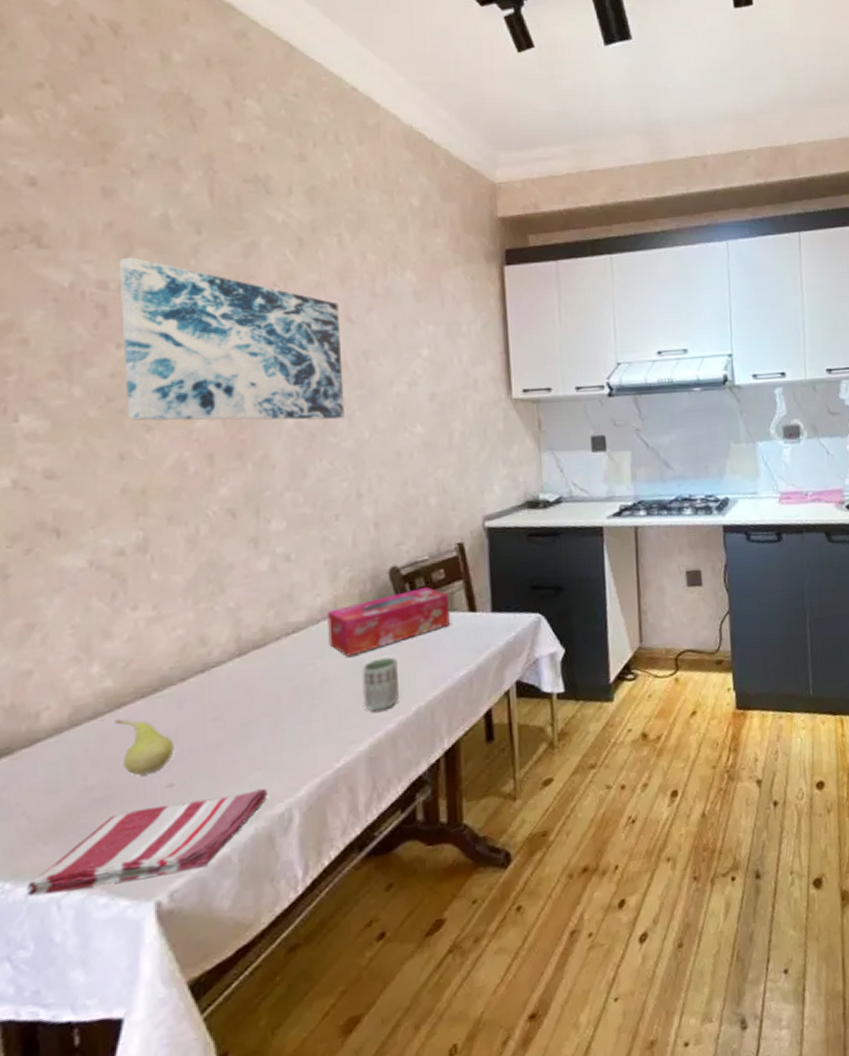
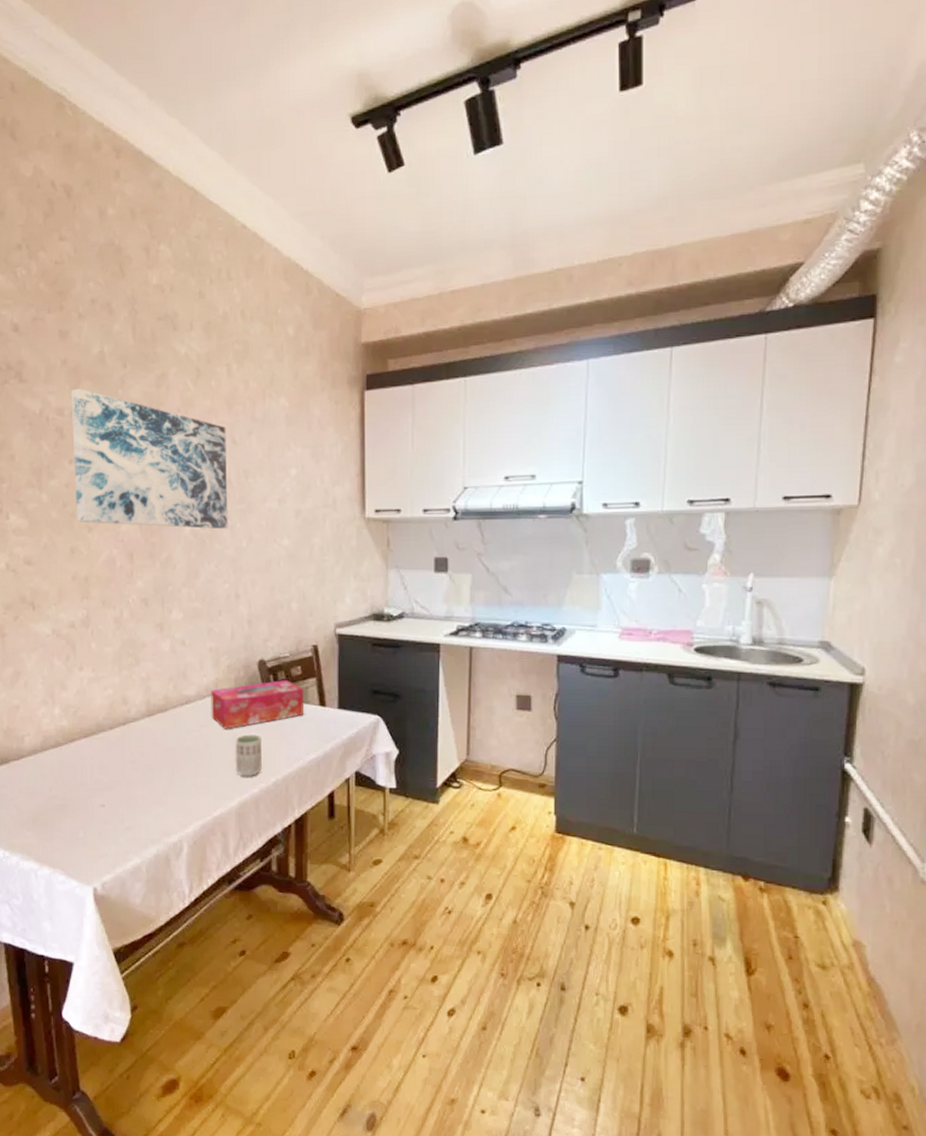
dish towel: present [26,788,267,897] -> none [17,818,166,870]
fruit: present [114,719,174,775] -> none [68,750,106,795]

